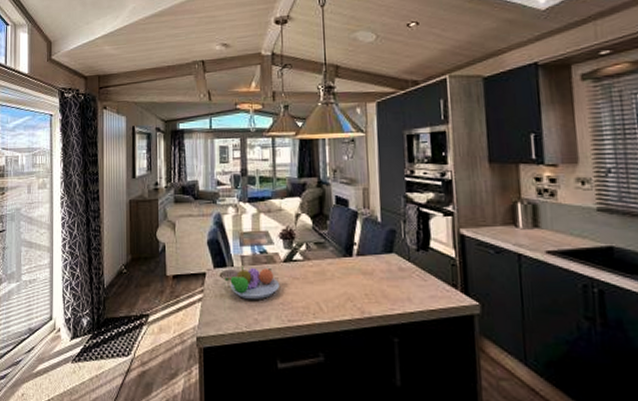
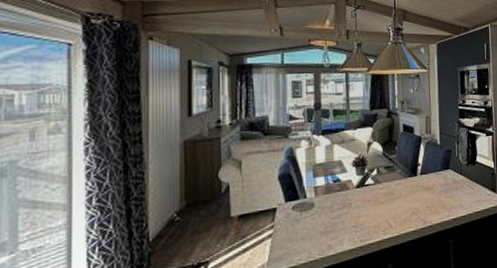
fruit bowl: present [224,267,280,300] -> none [297,195,353,228]

